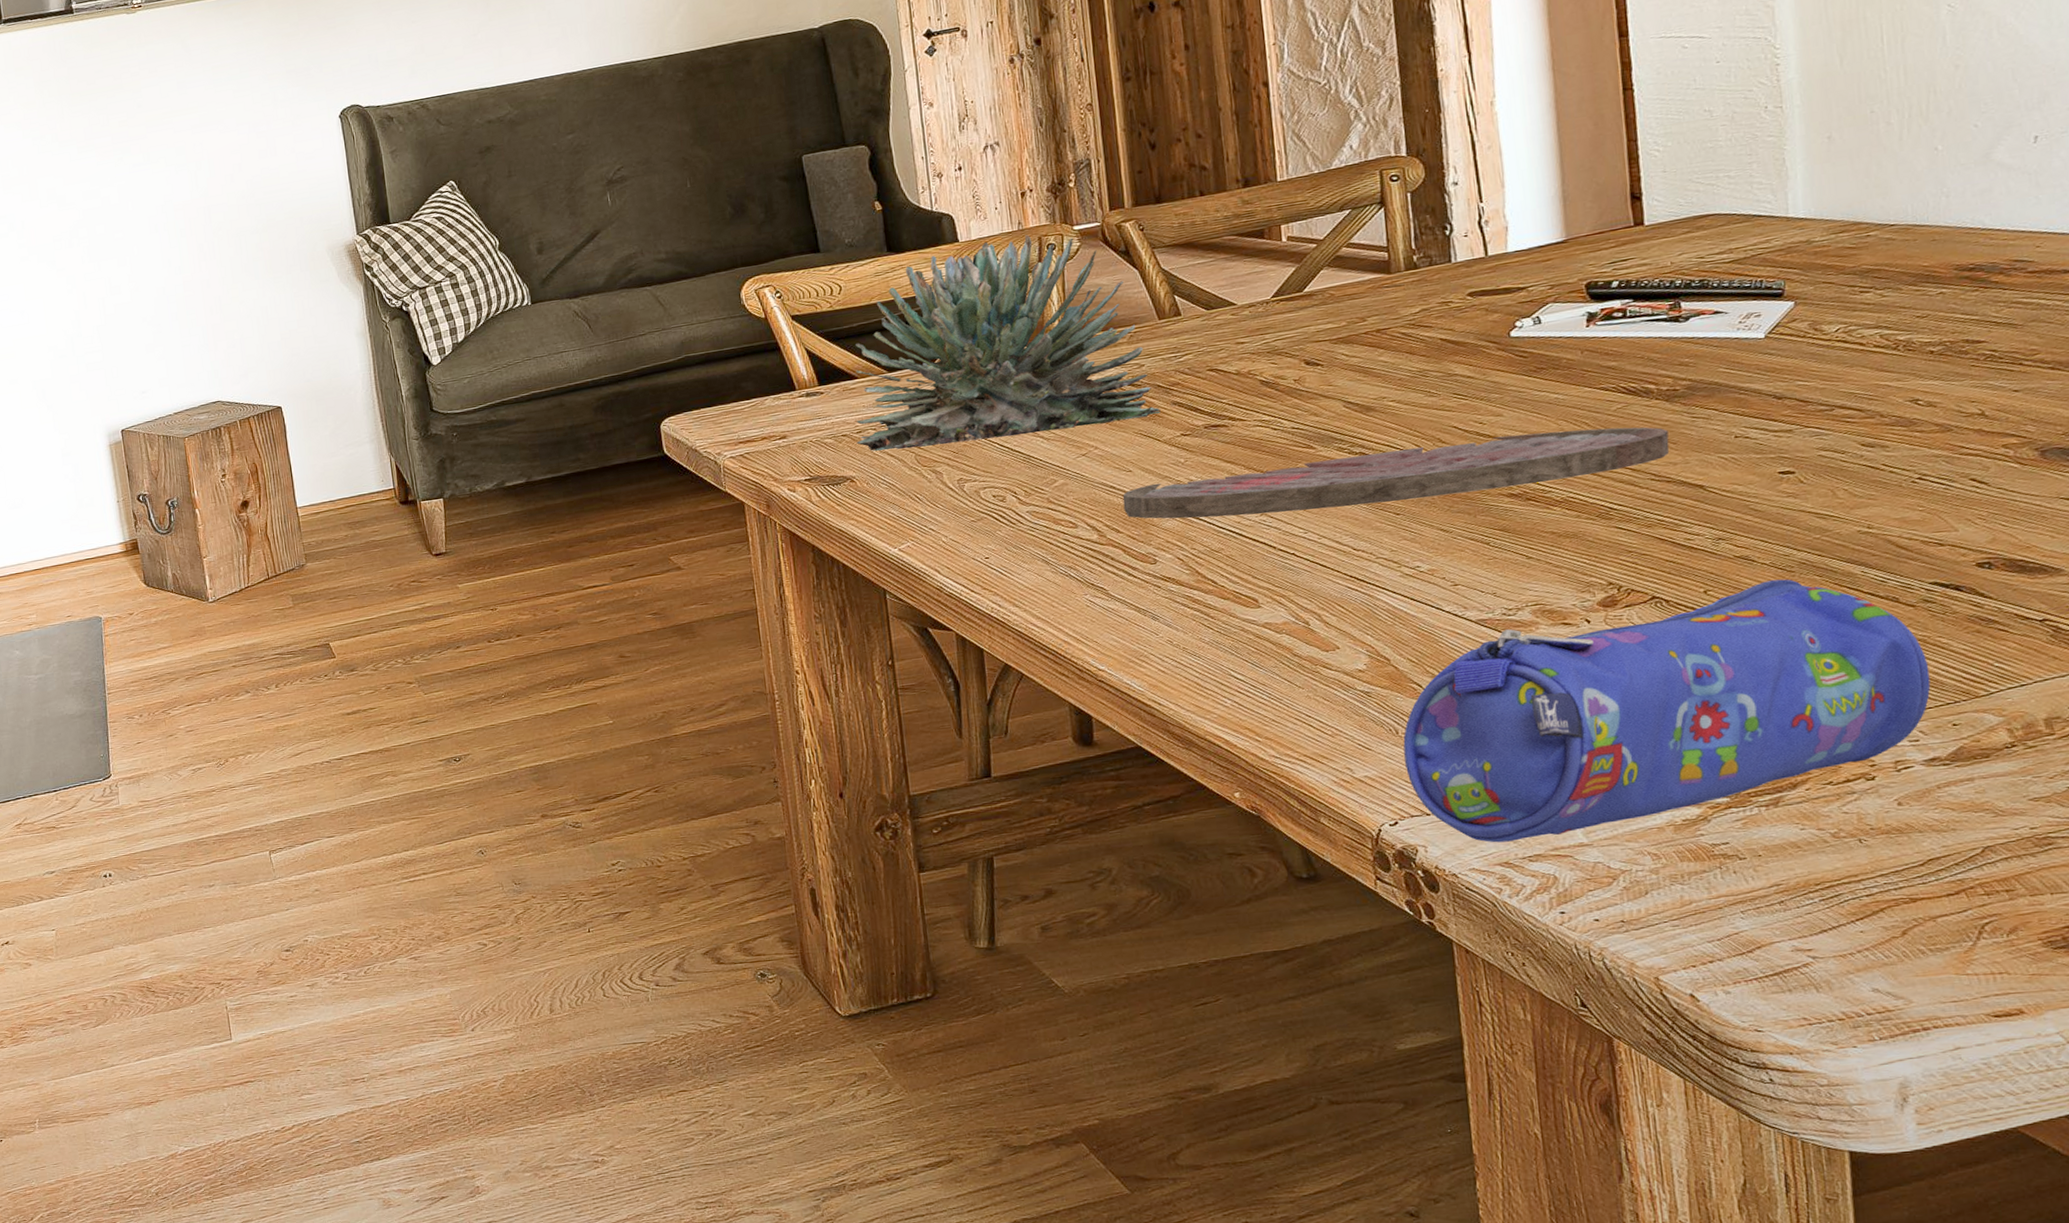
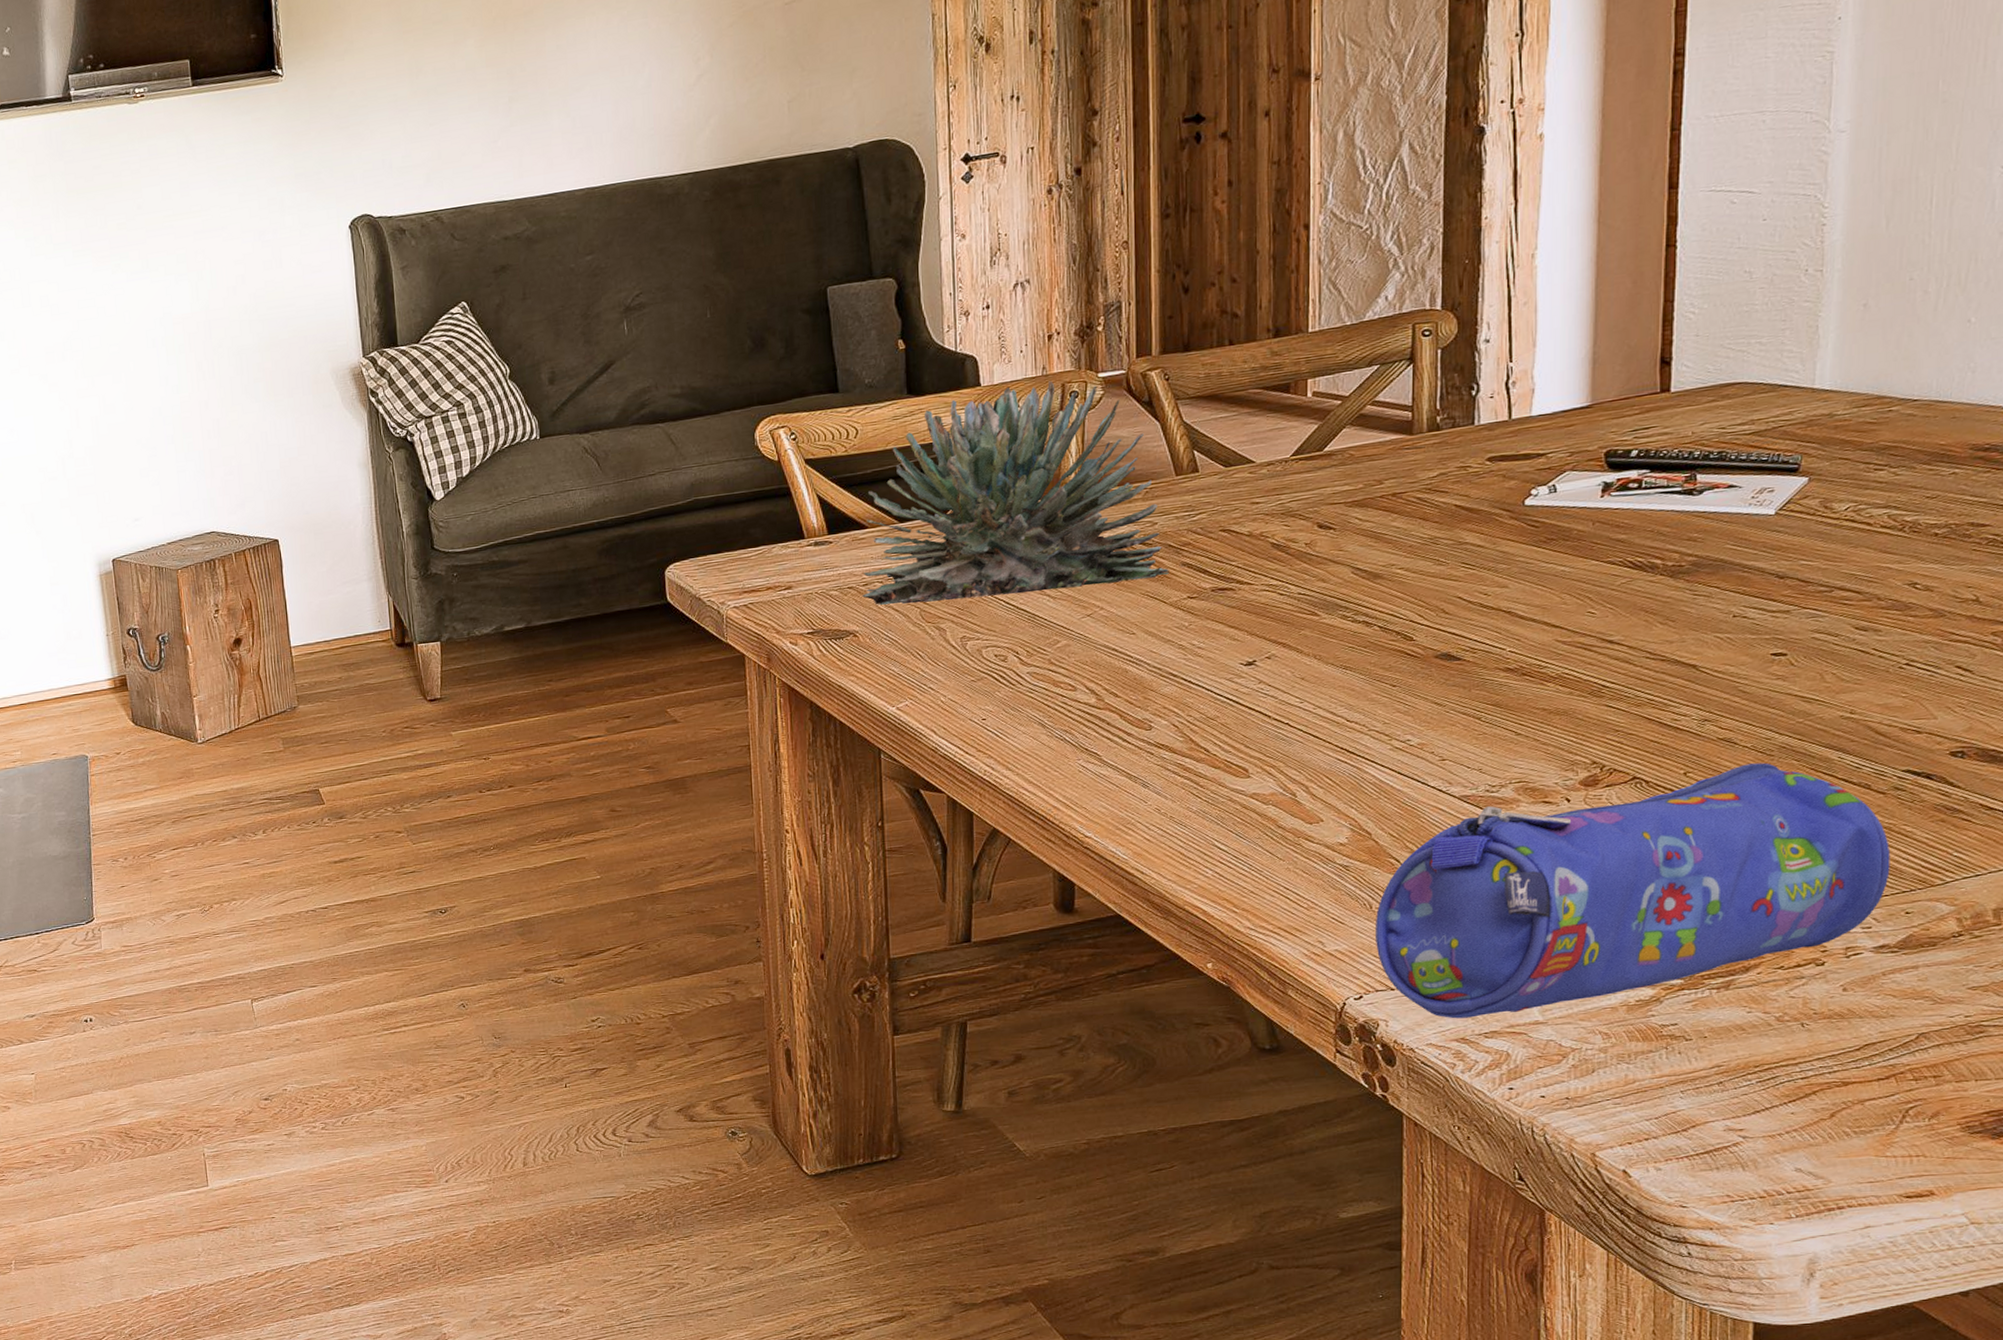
cutting board: present [1122,427,1670,519] -> none [1124,603,1668,685]

